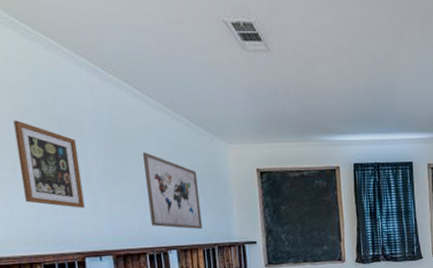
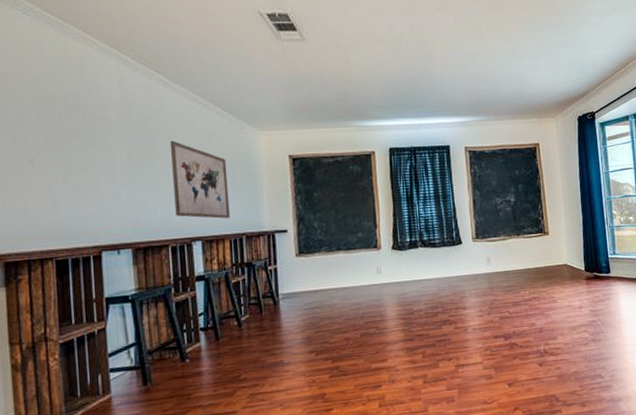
wall art: present [13,120,85,208] -> none [35,111,105,200]

